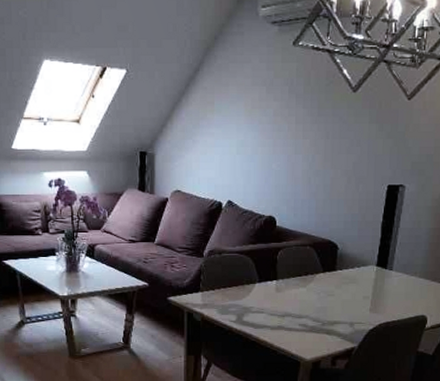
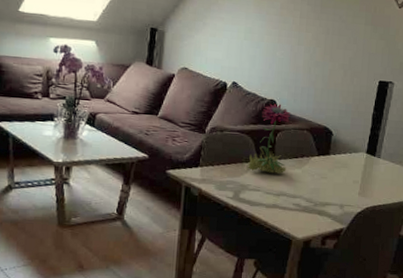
flower: none [248,220,292,293] -> present [246,103,292,173]

